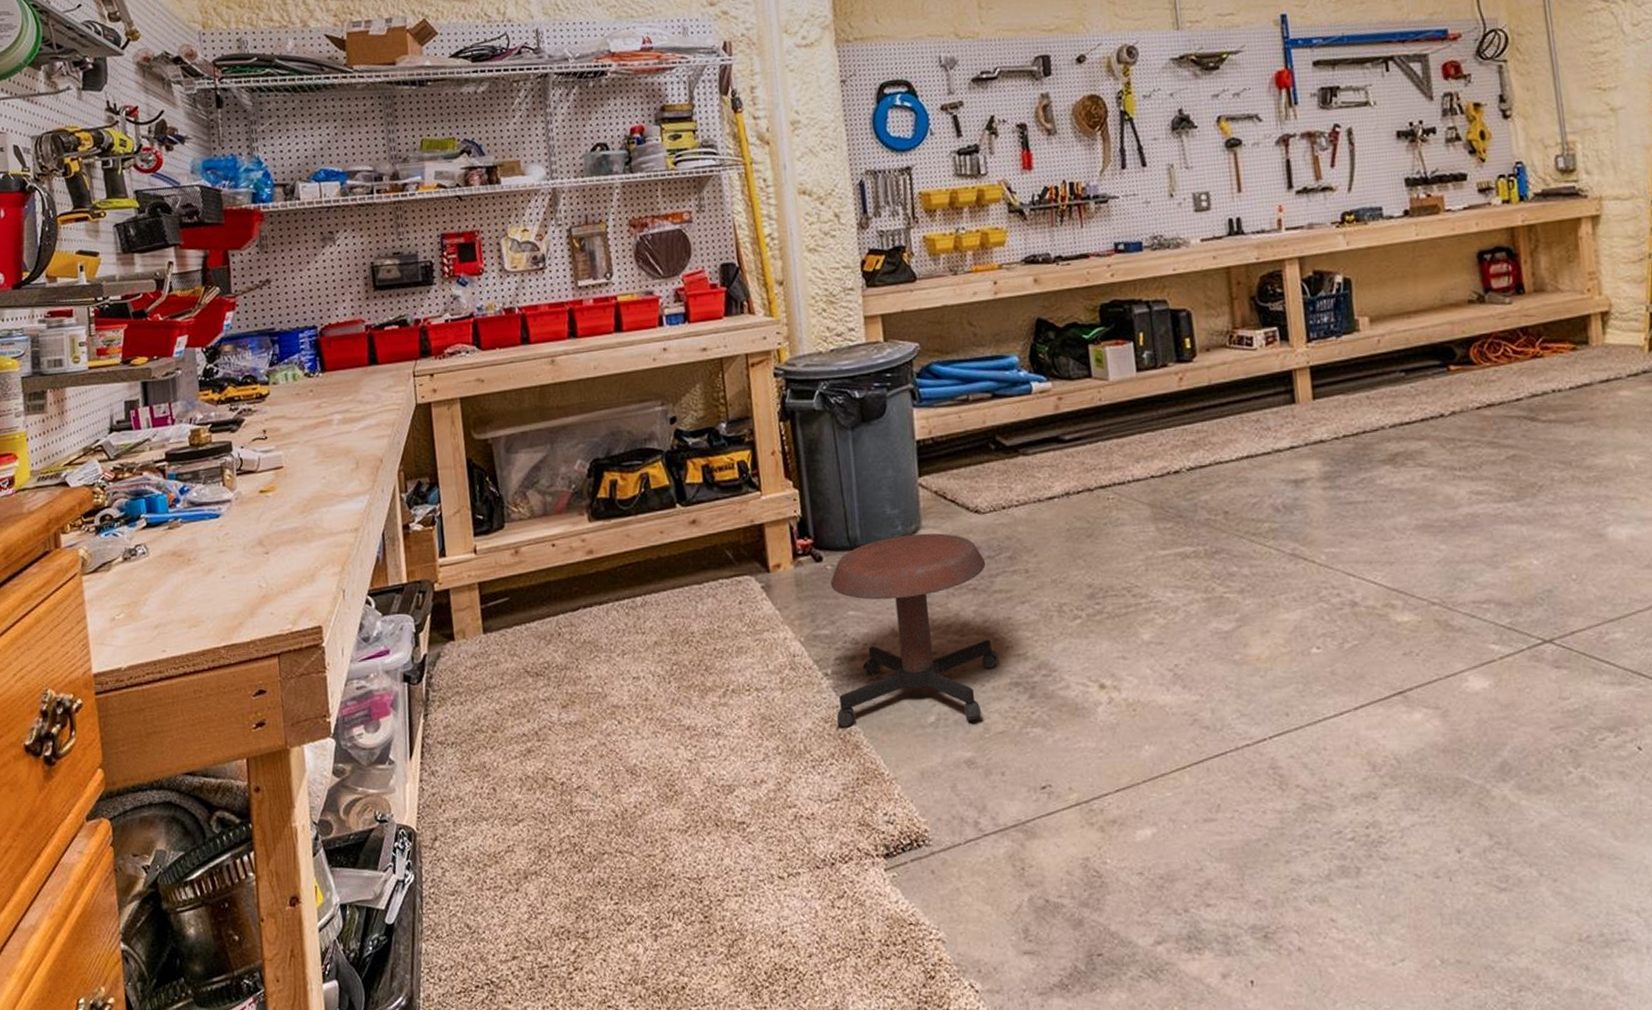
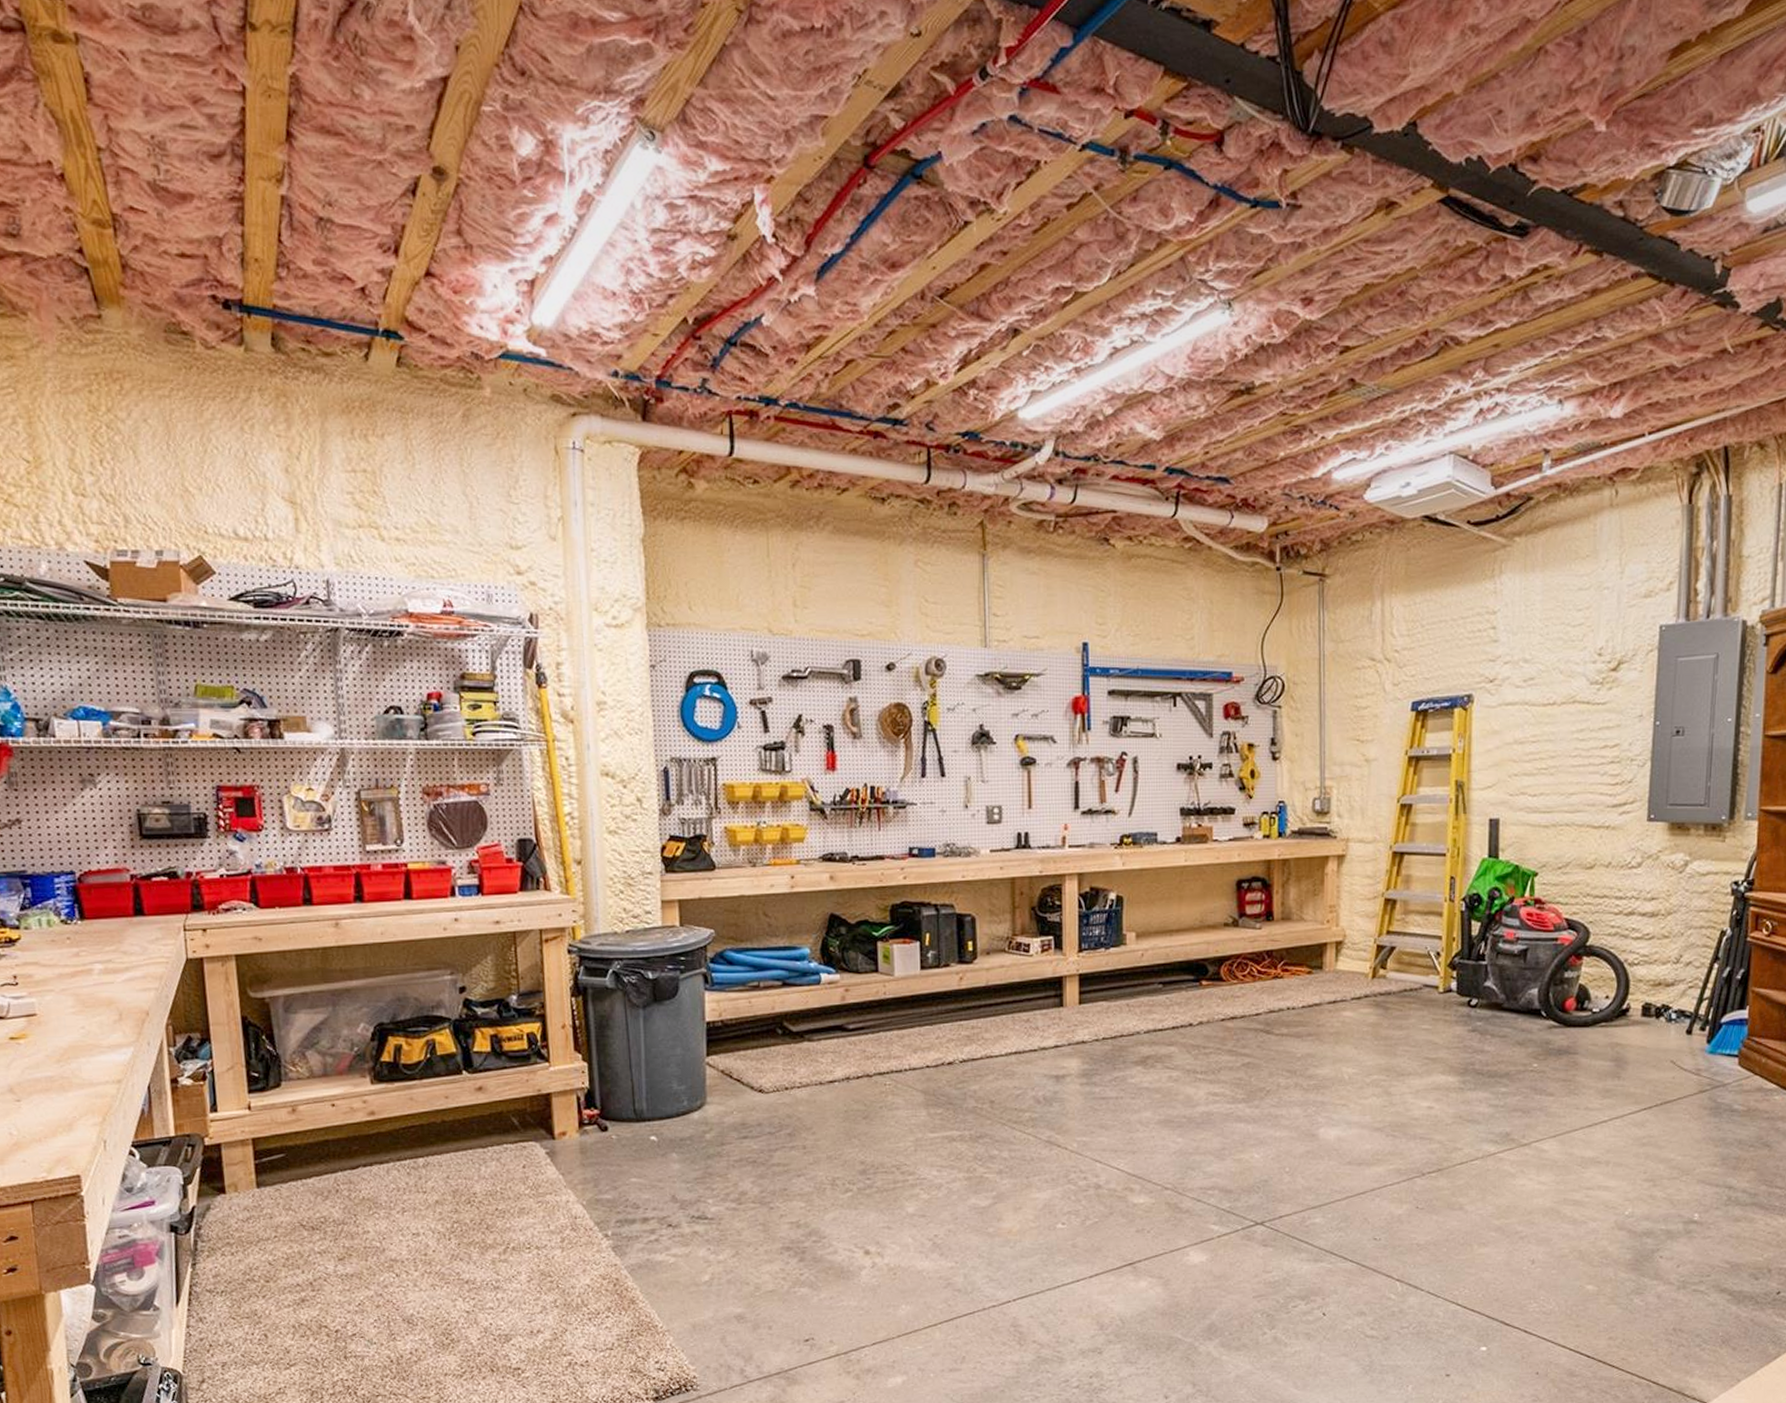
stool: present [830,533,999,727] -> none [614,1109,773,1284]

